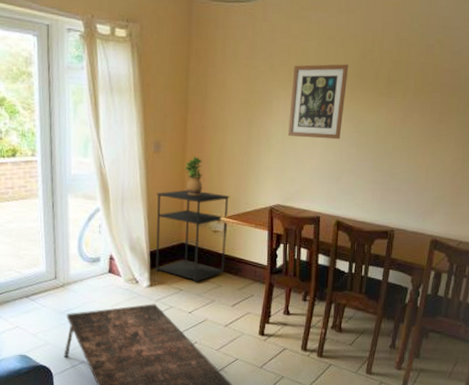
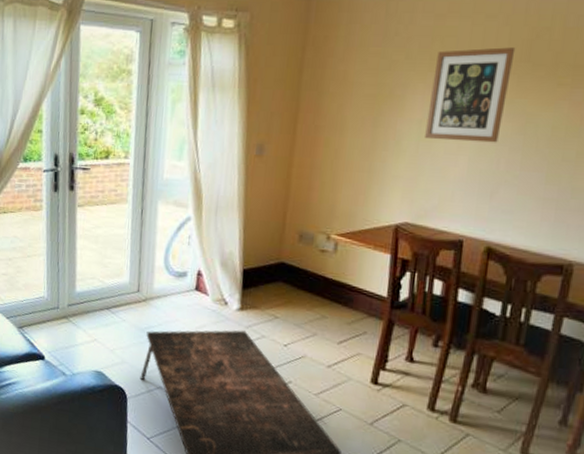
shelving unit: present [156,189,230,282] -> none [248,200,344,310]
potted plant: present [185,156,203,196] -> none [290,160,313,208]

